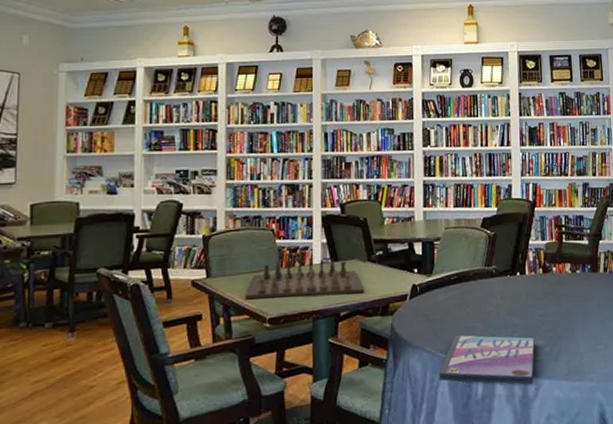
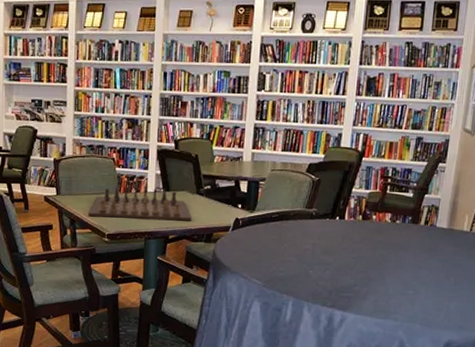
video game case: present [438,334,535,385] -> none [252,266,346,316]

